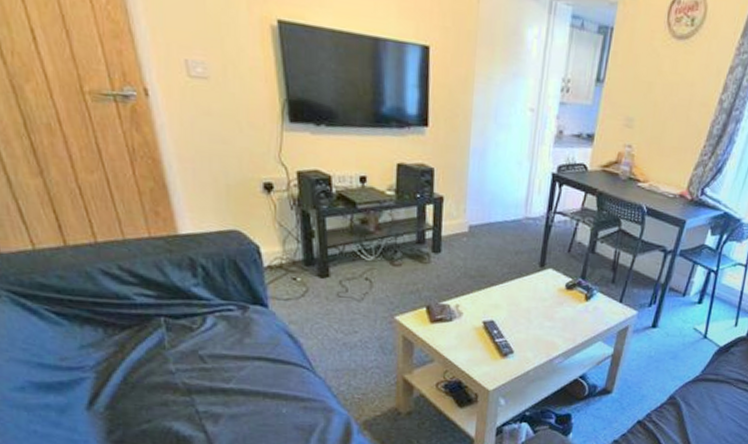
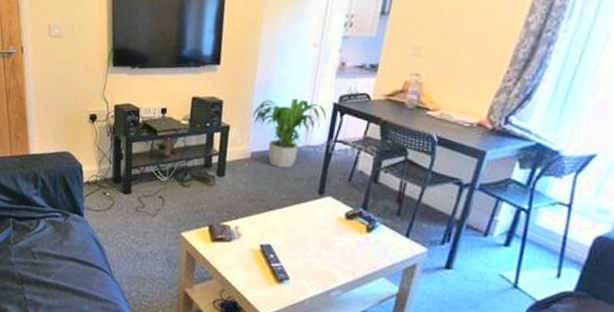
potted plant: none [469,167,546,242] -> present [253,98,327,168]

